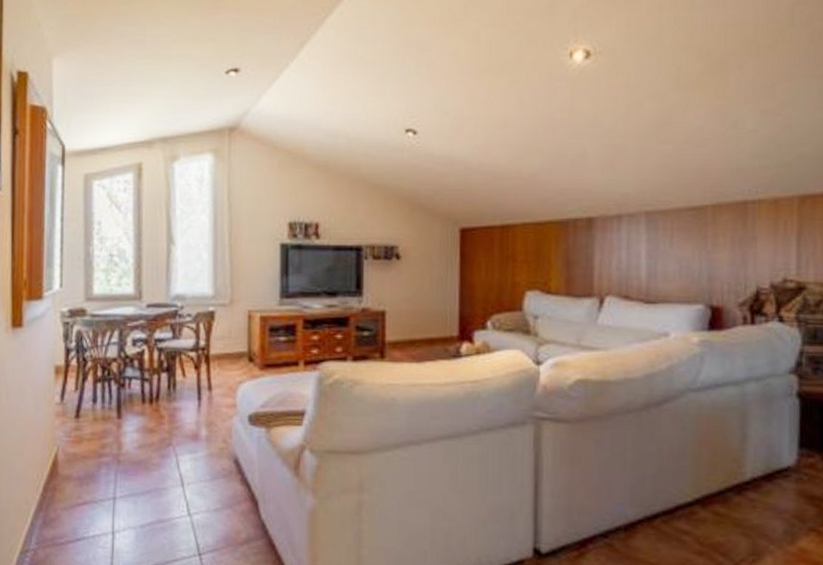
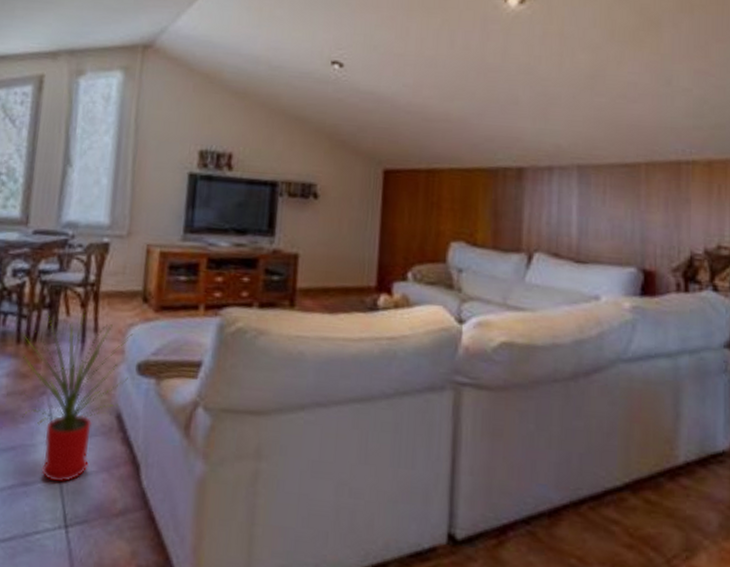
house plant: none [145,372,243,519] -> present [20,311,134,483]

